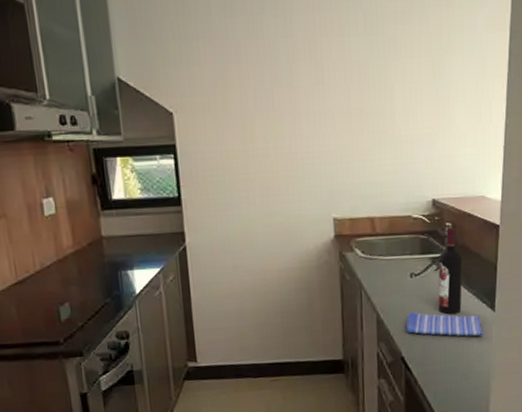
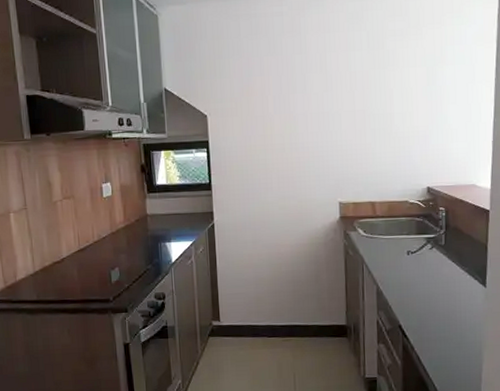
dish towel: present [406,311,484,337] -> none [403,285,476,310]
wine bottle: present [438,227,463,315] -> none [432,212,456,289]

